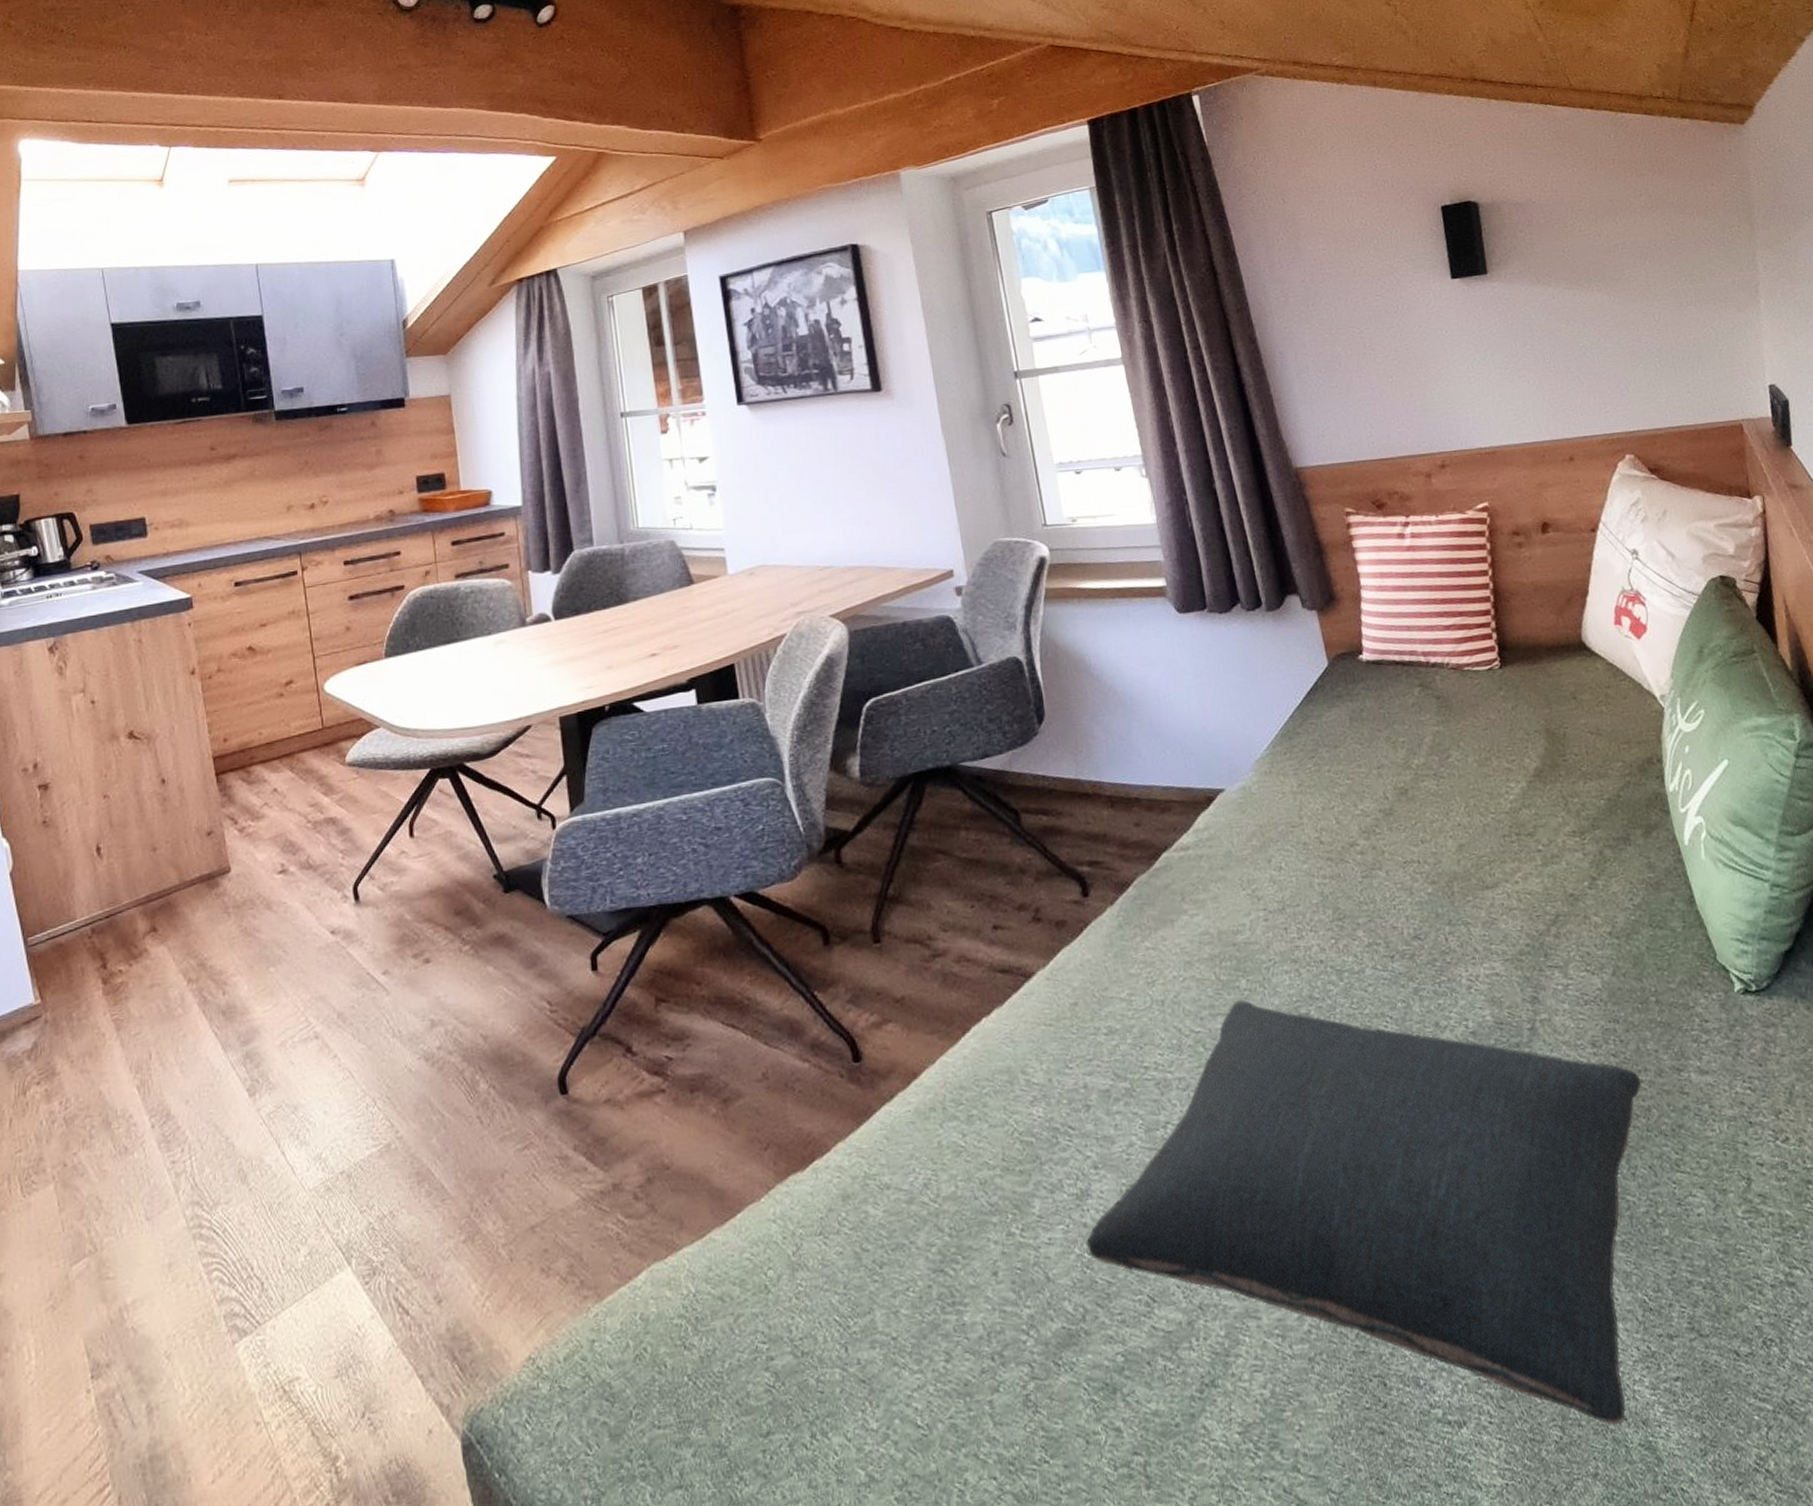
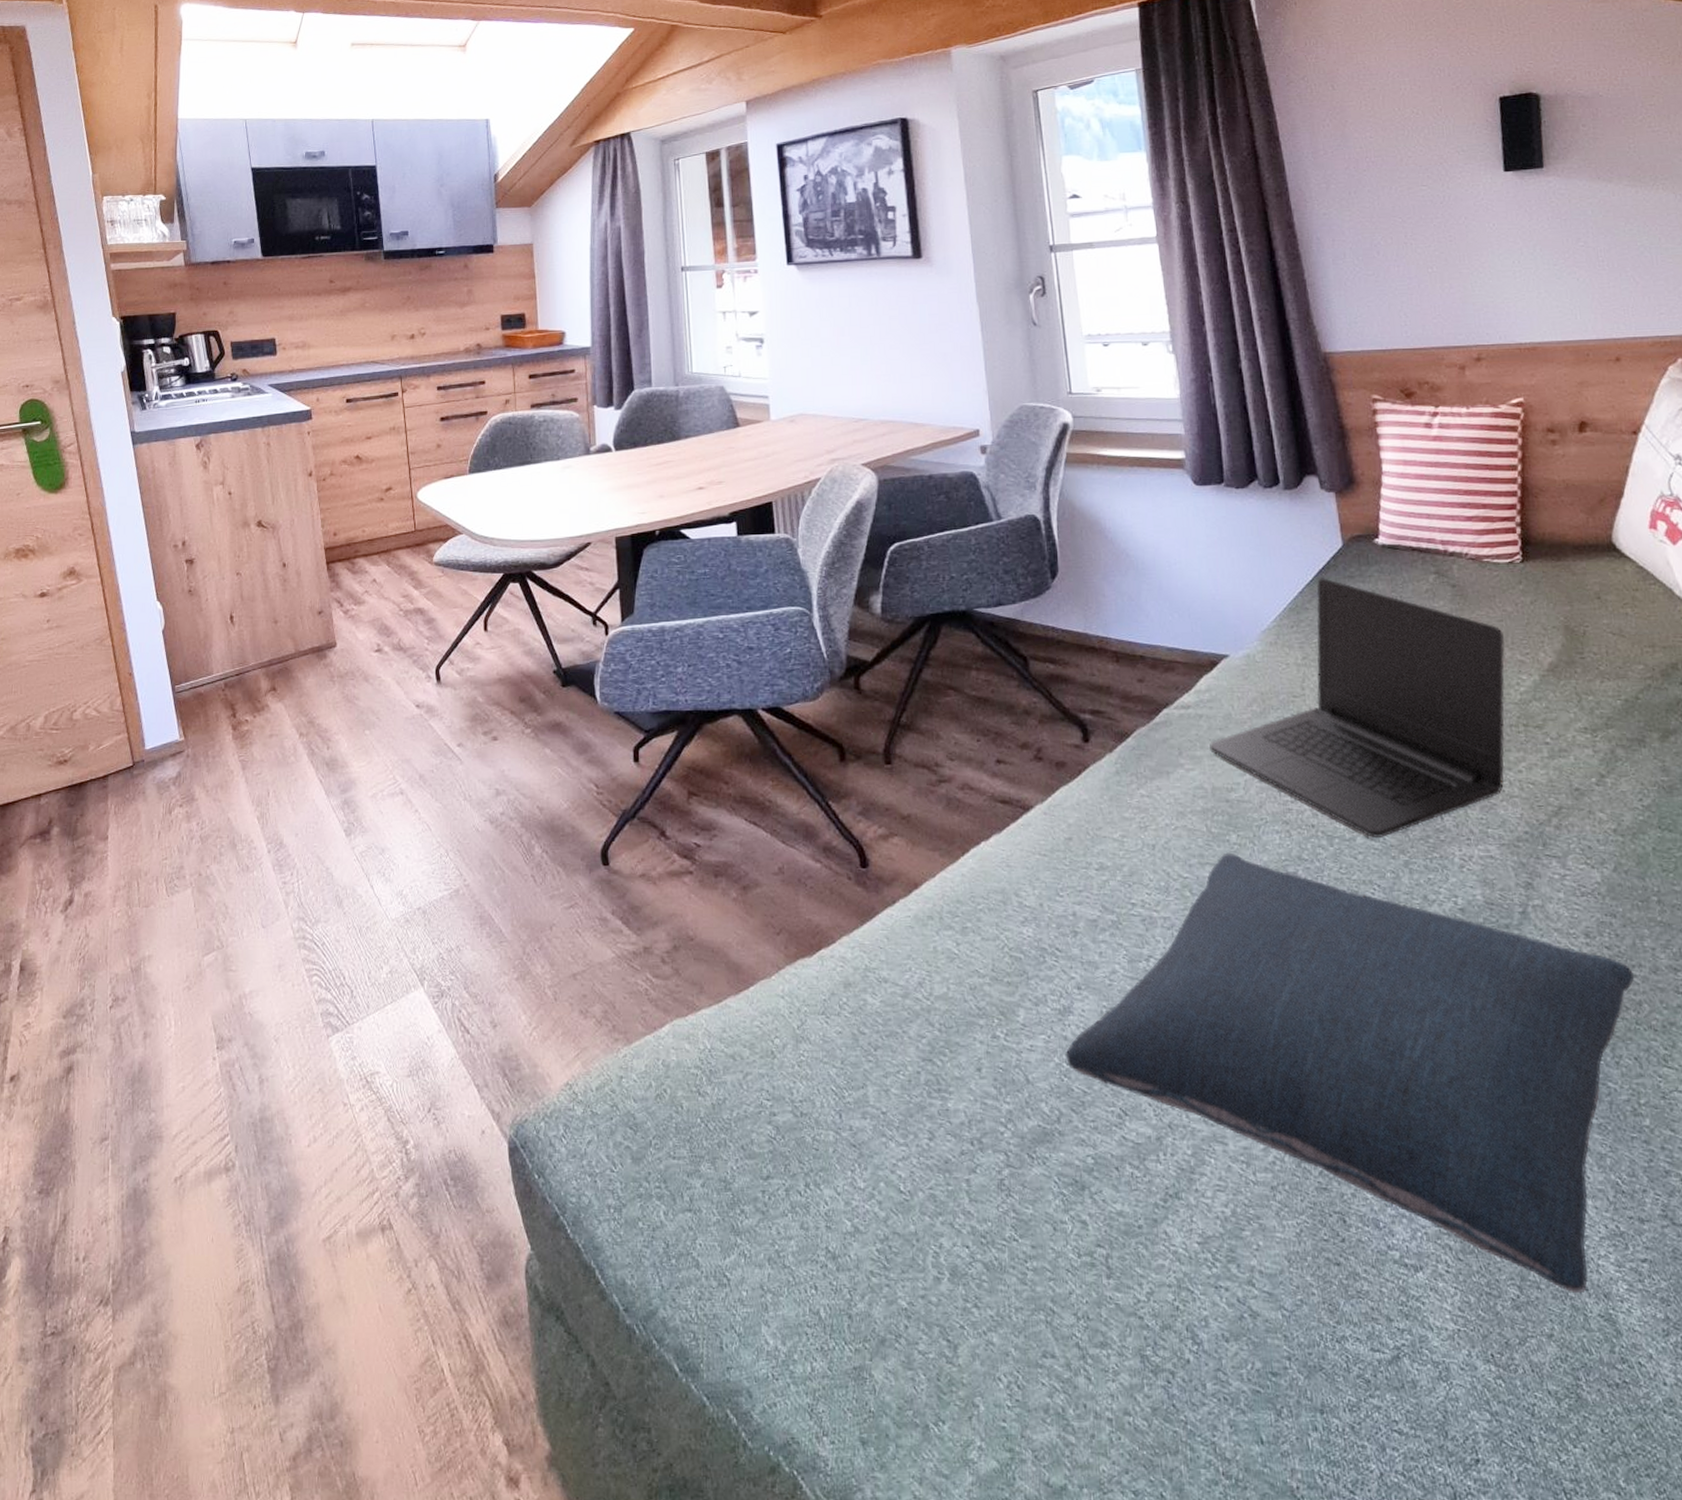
laptop: none [1212,700,1503,967] -> present [1209,578,1505,837]

